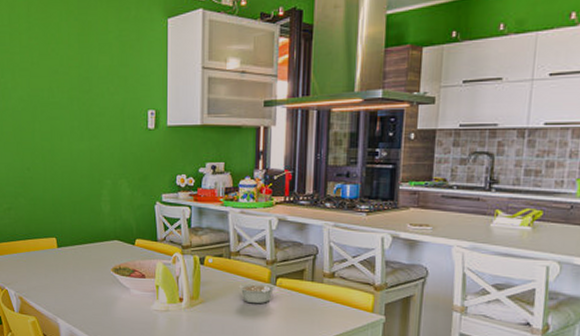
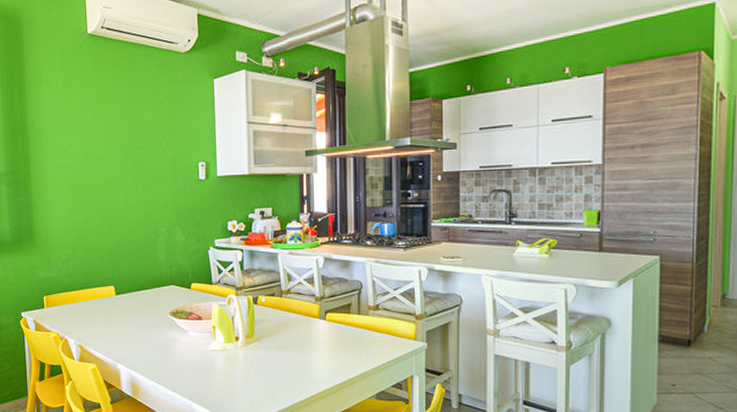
legume: present [238,282,282,304] -> none [291,317,331,339]

